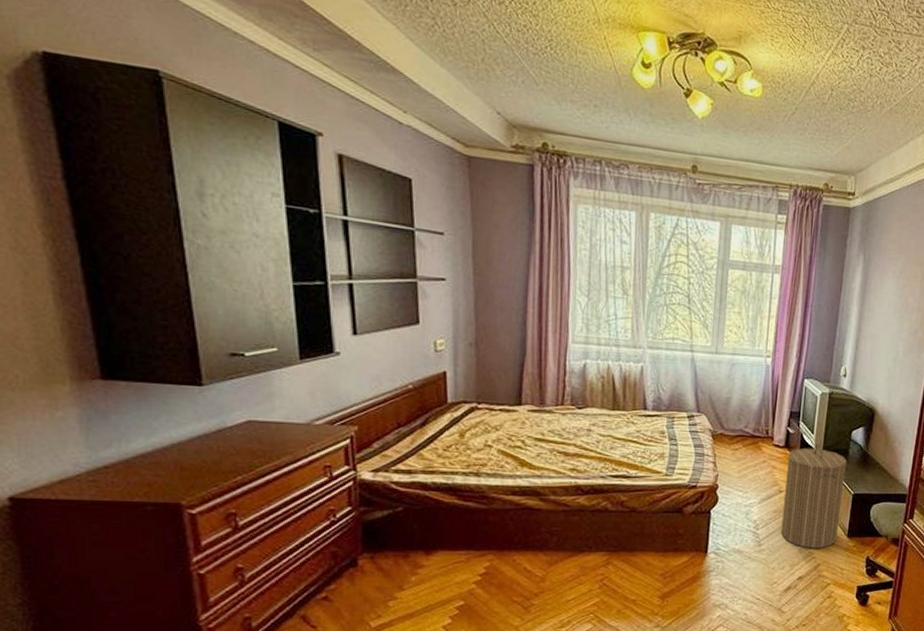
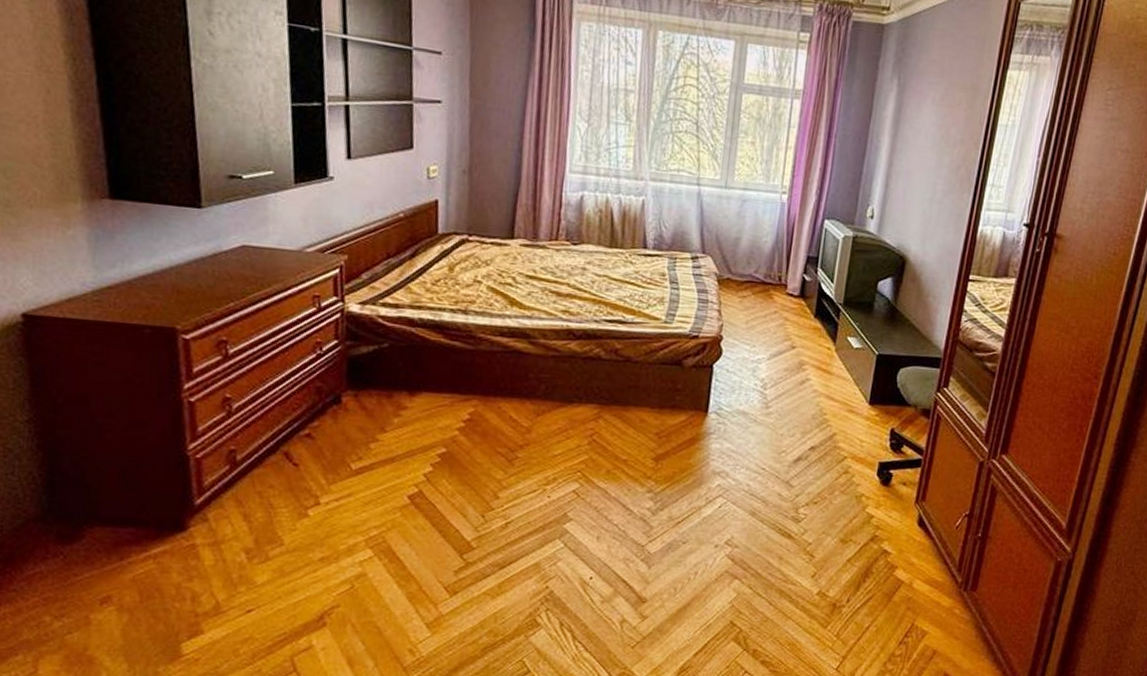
laundry hamper: present [781,443,847,548] -> none [792,294,872,415]

